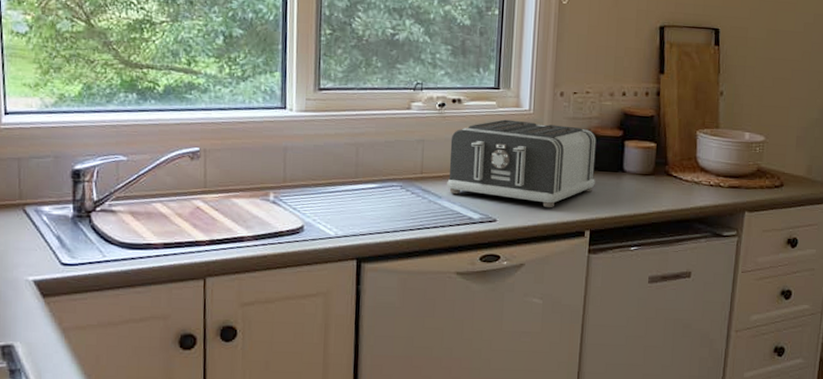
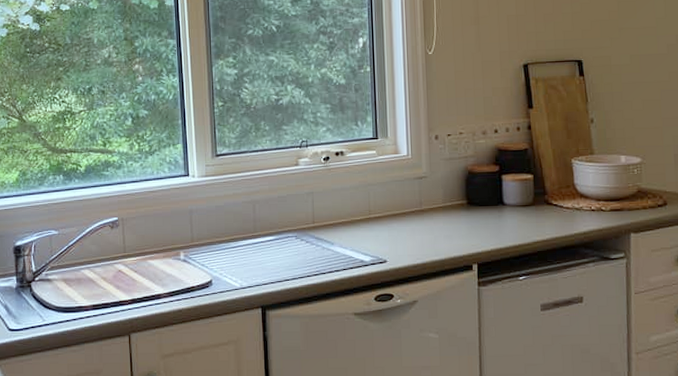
toaster: present [447,119,597,207] -> none [337,166,477,245]

